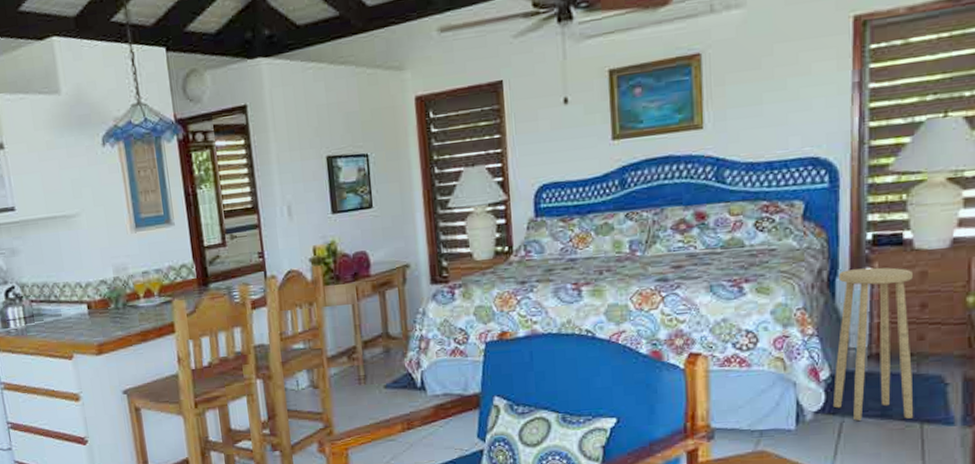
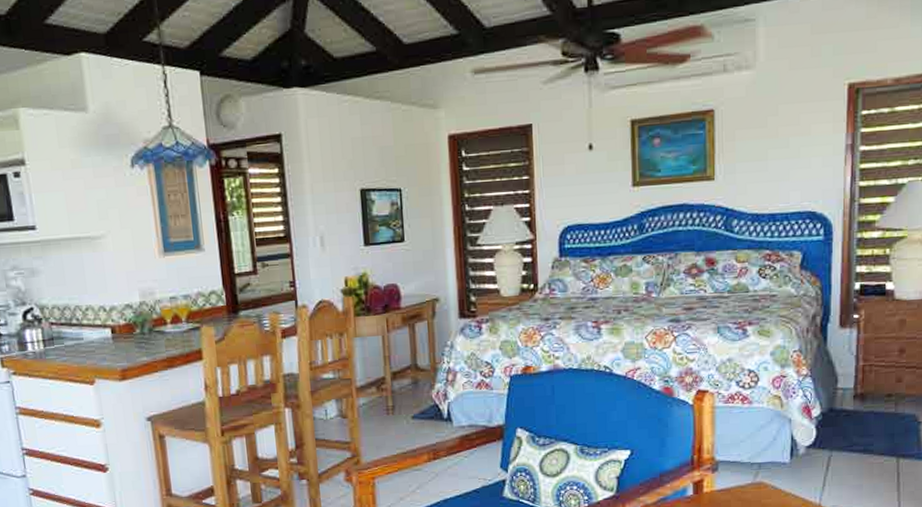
stool: present [832,267,914,421] -> none [822,315,893,455]

